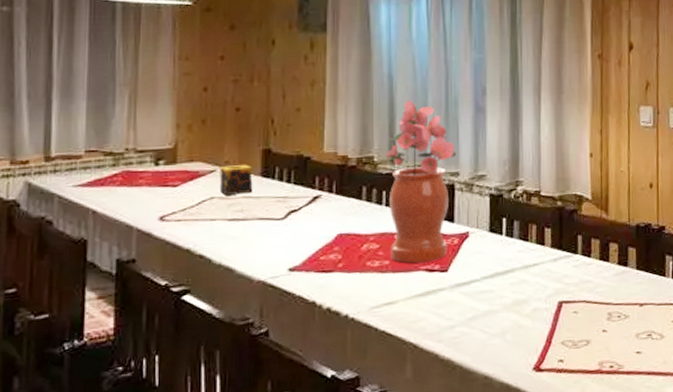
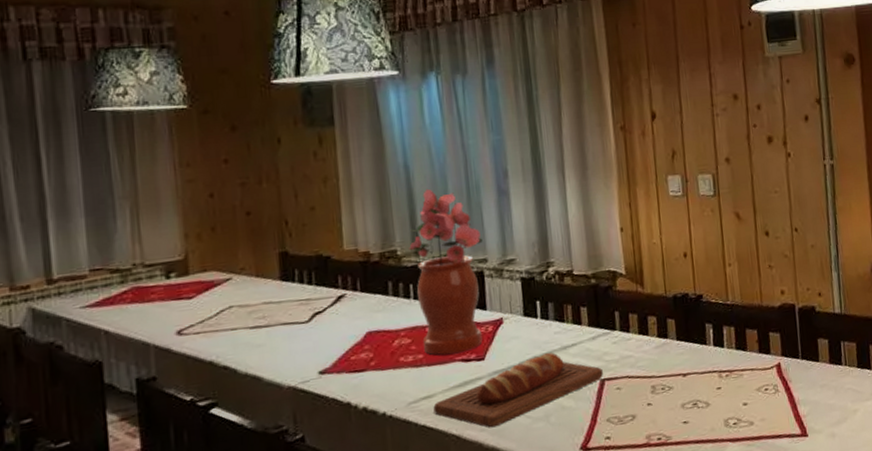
candle: present [219,165,253,195] -> none [235,270,273,303]
bread loaf: none [394,270,561,340] -> present [433,353,603,428]

